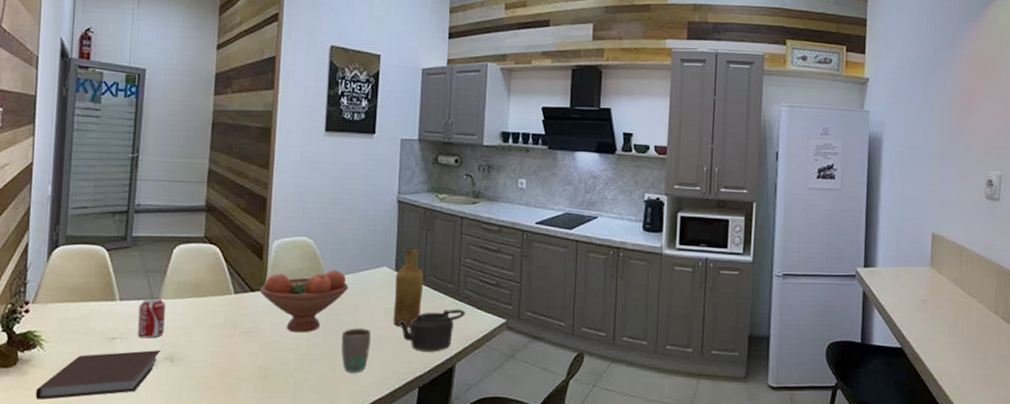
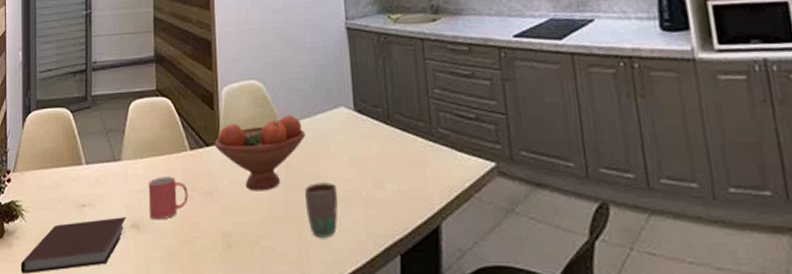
beverage can: present [137,297,165,339] -> none [103,159,128,204]
mug: none [185,316,229,354] -> present [148,176,188,220]
vase: present [393,247,424,327] -> none [355,81,390,179]
teapot: present [398,309,465,352] -> none [365,152,444,209]

